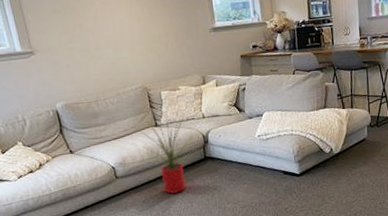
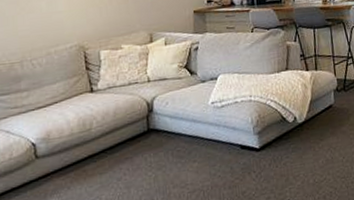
house plant: present [135,111,198,195] -> none [66,74,140,178]

